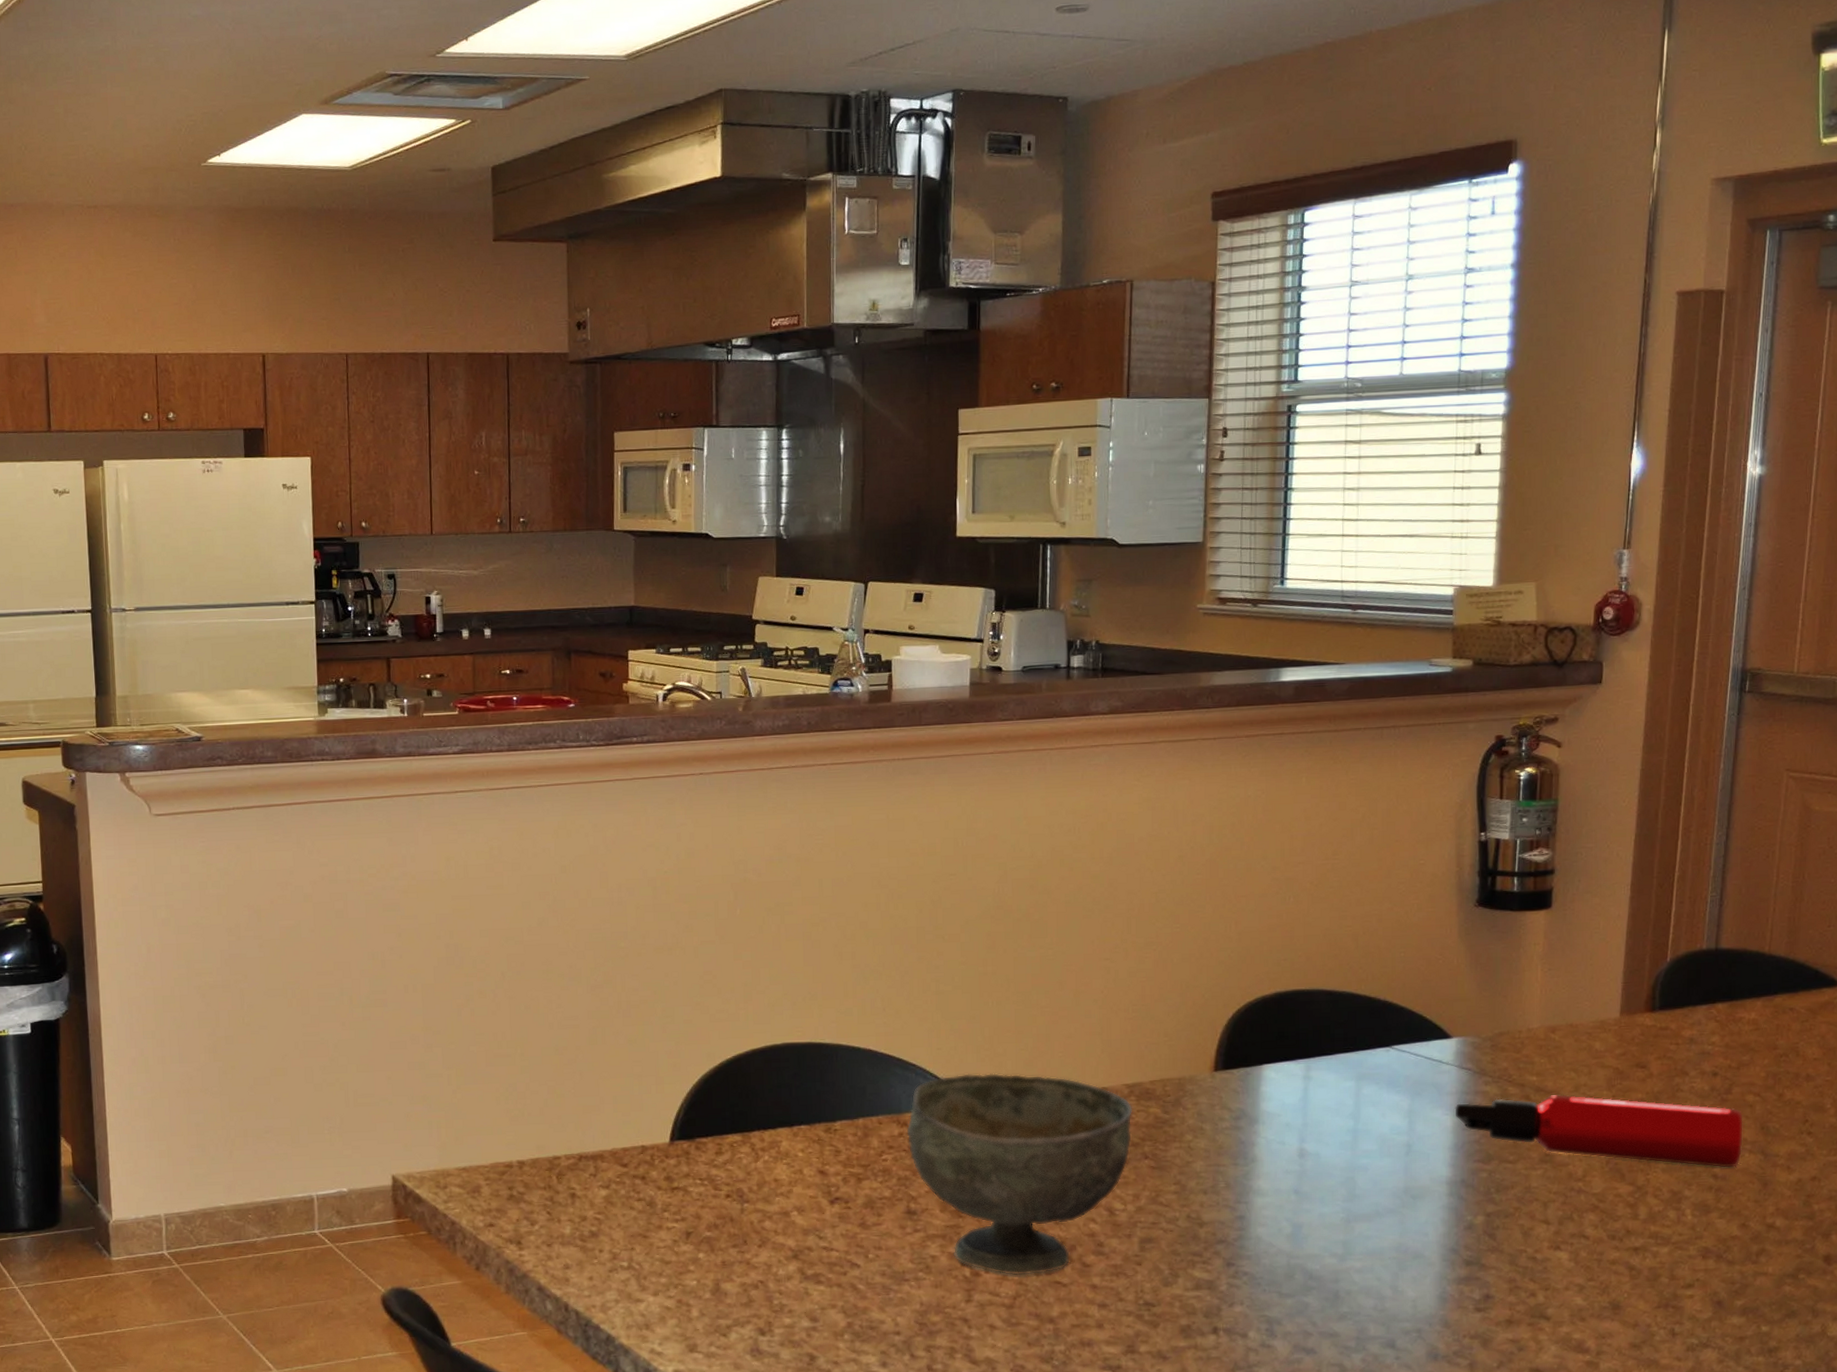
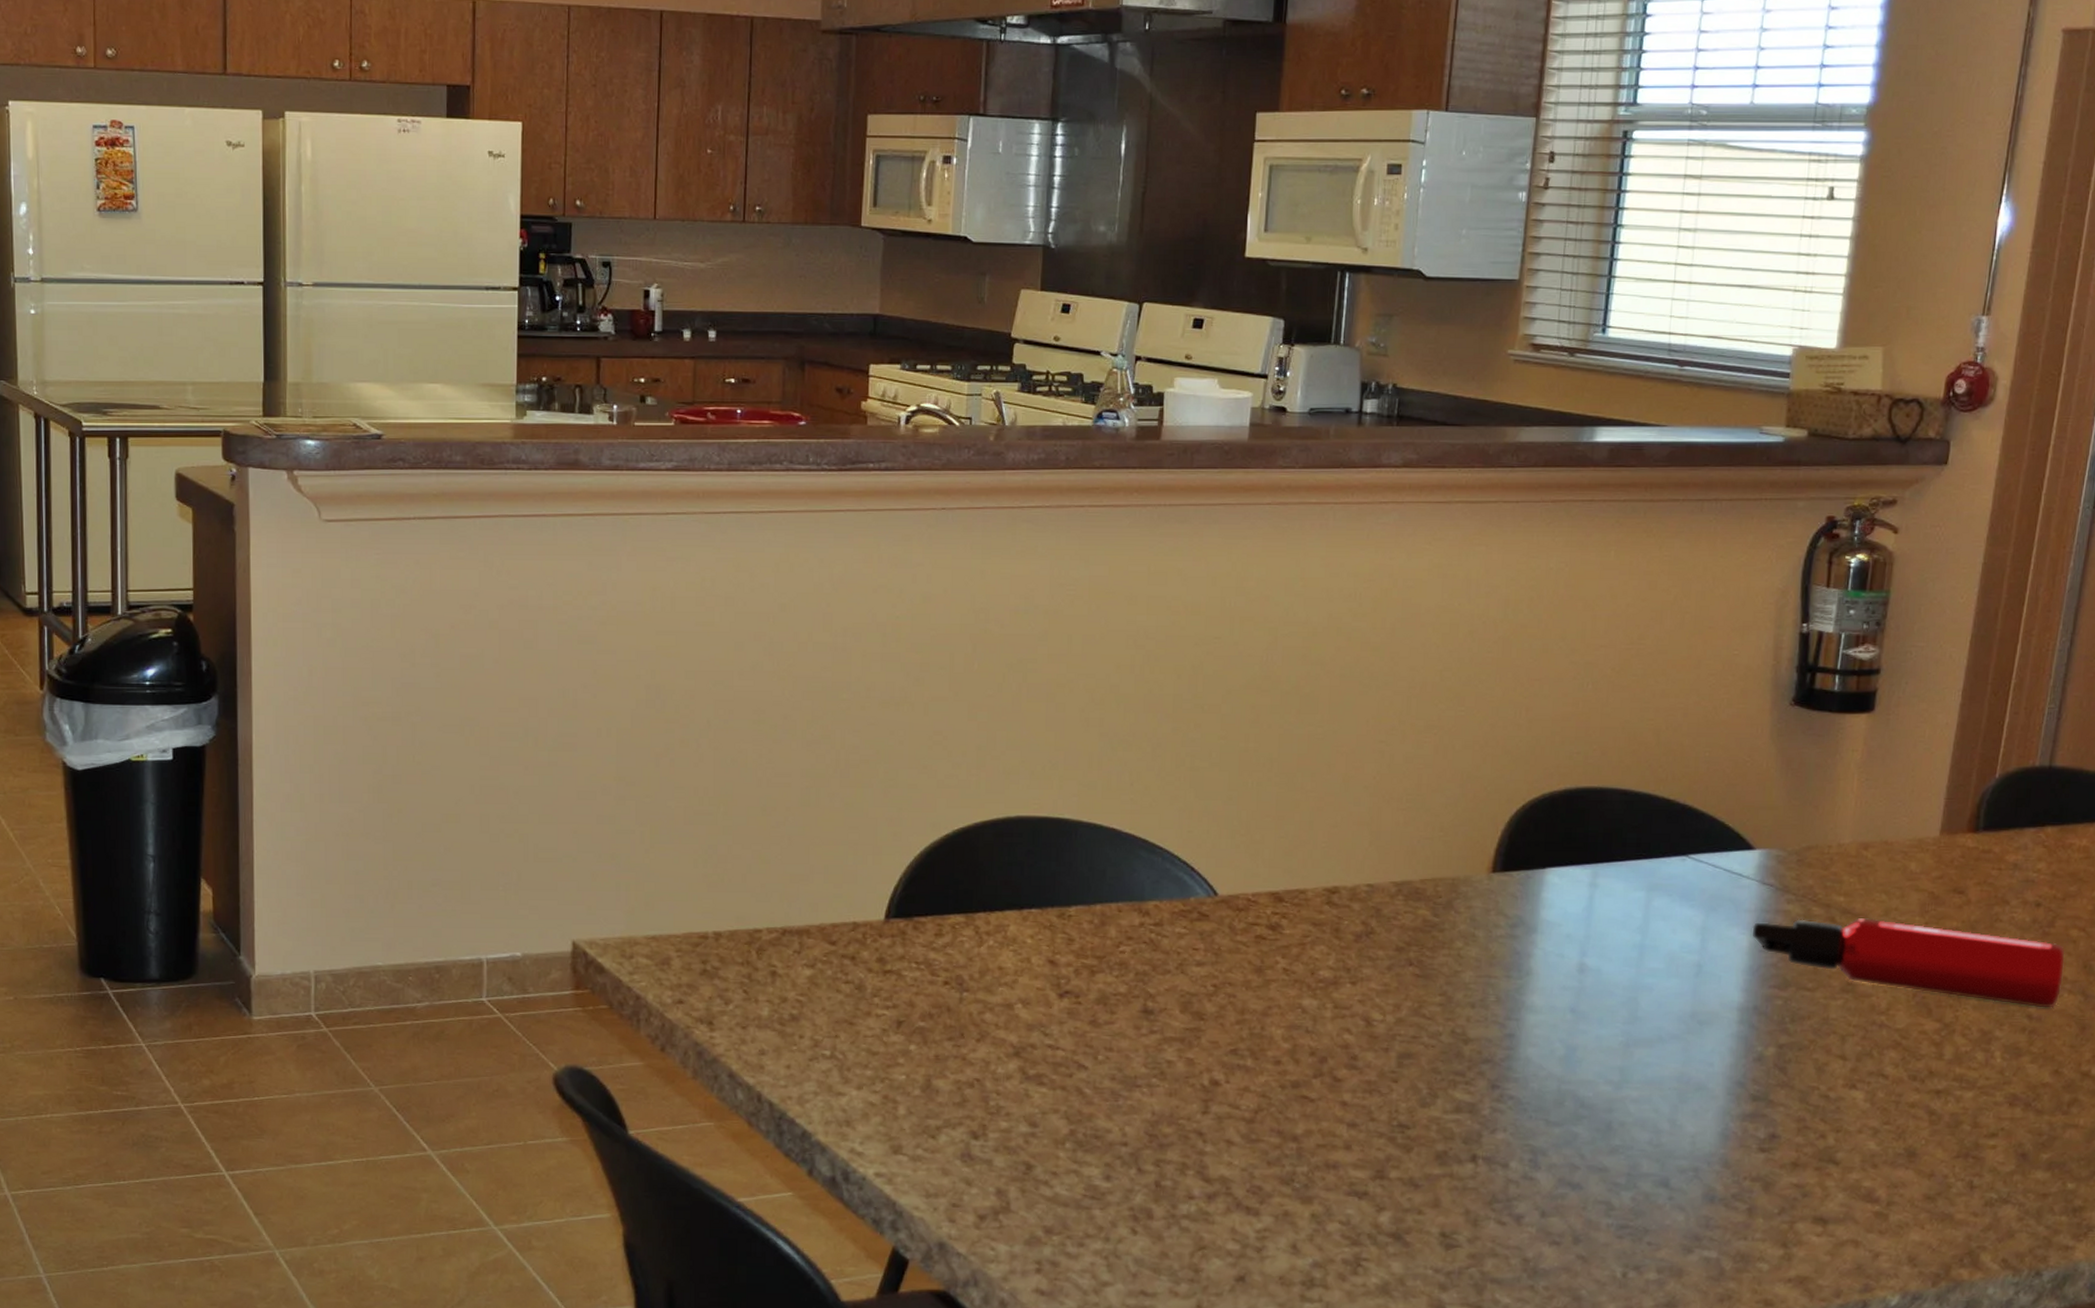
bowl: present [905,1073,1133,1276] -> none [1147,861,1400,1088]

